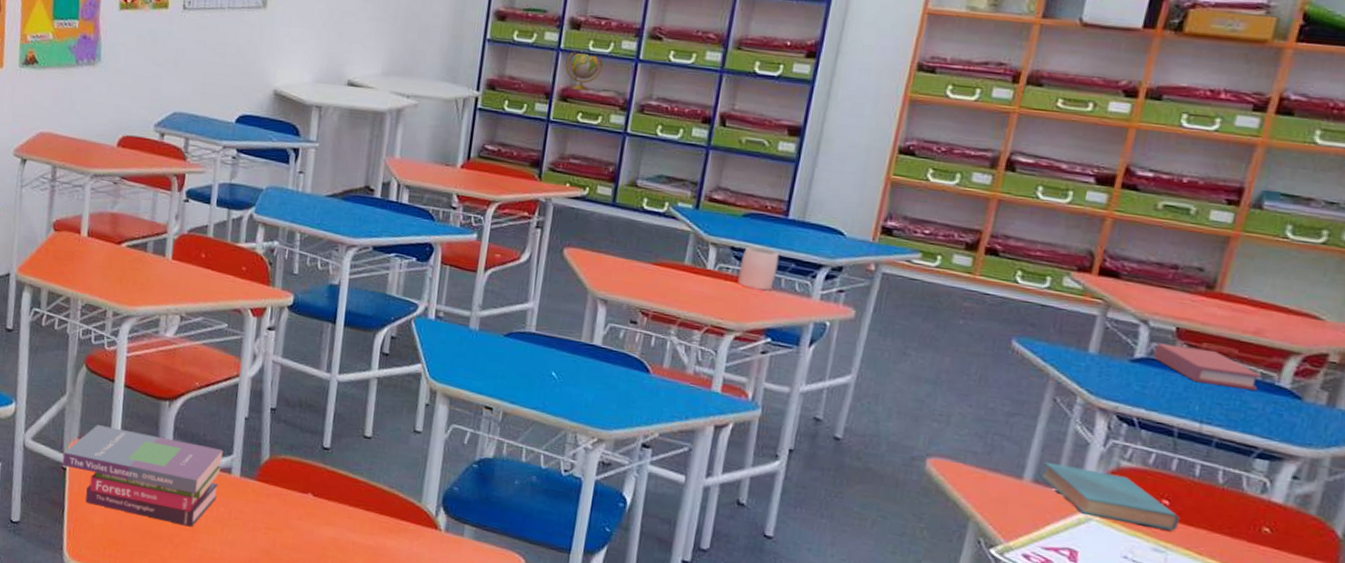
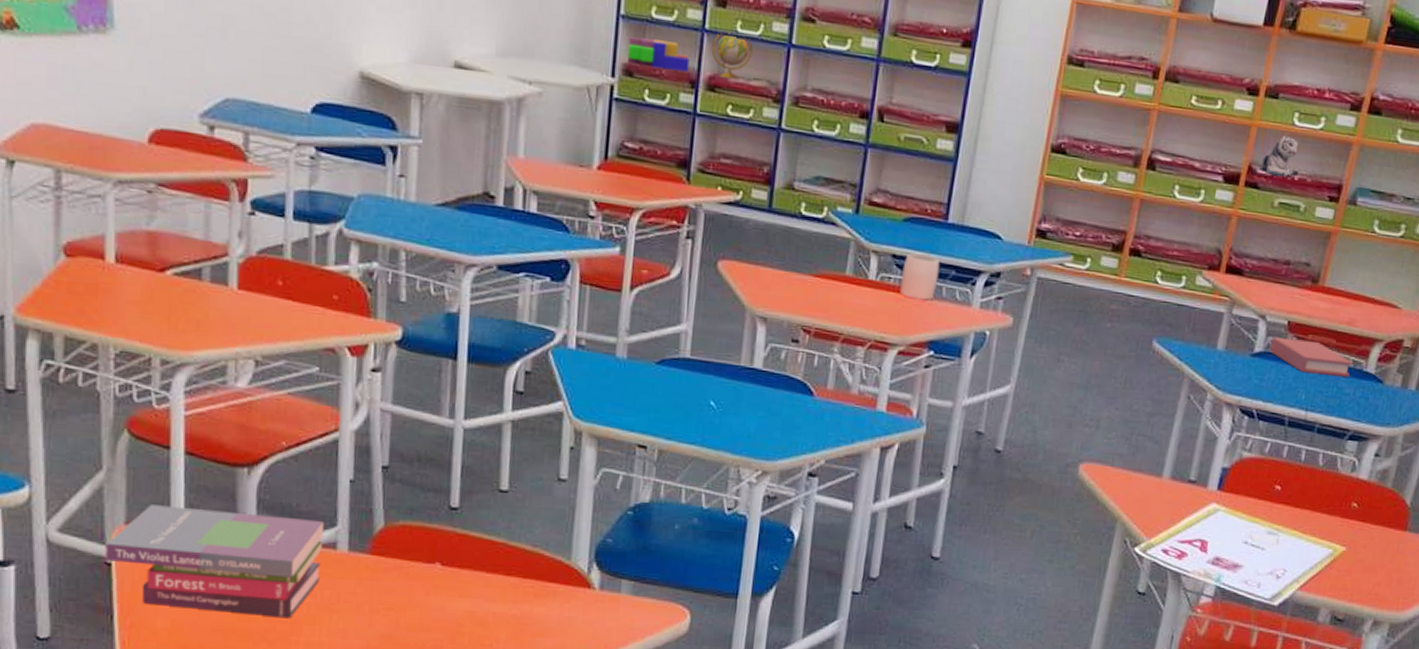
toy blocks: none [490,57,545,85] -> present [626,37,690,72]
book: present [1039,461,1180,531] -> none [1176,458,1289,513]
plush toy: none [1139,137,1189,180] -> present [1259,135,1299,178]

